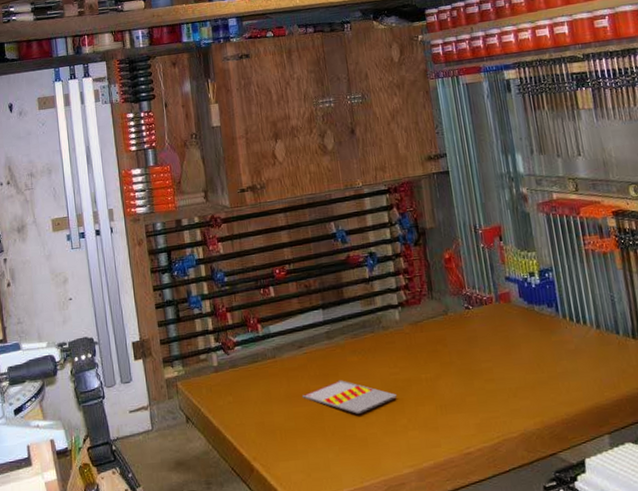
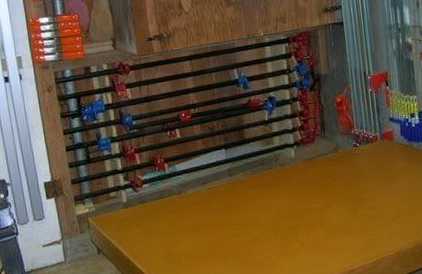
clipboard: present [302,380,397,414] -> none [206,211,291,241]

